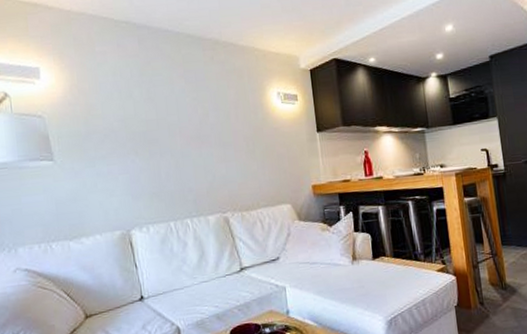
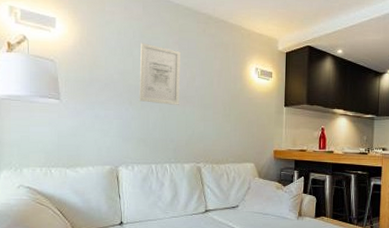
wall art: none [140,81,194,150] -> present [139,43,180,105]

